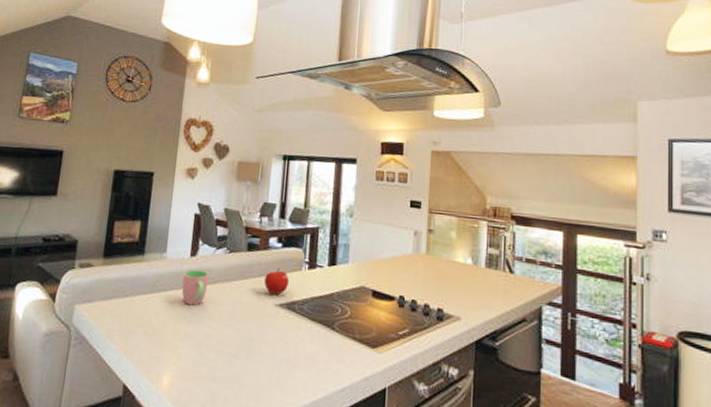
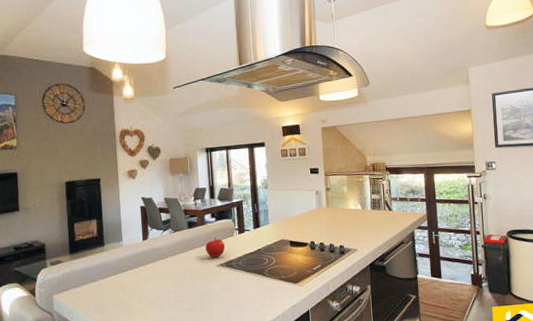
cup: present [181,269,209,306] -> none [139,250,161,278]

